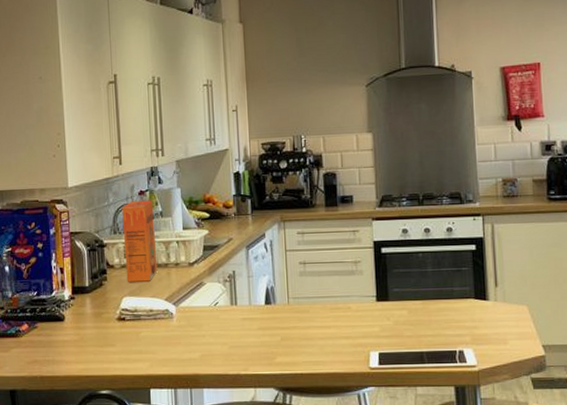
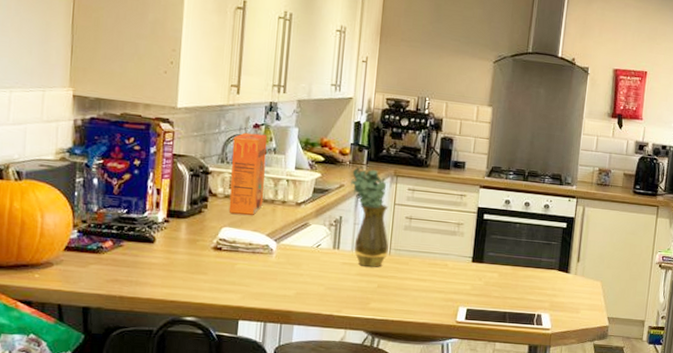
vase: none [238,214,286,321] -> present [350,163,389,268]

